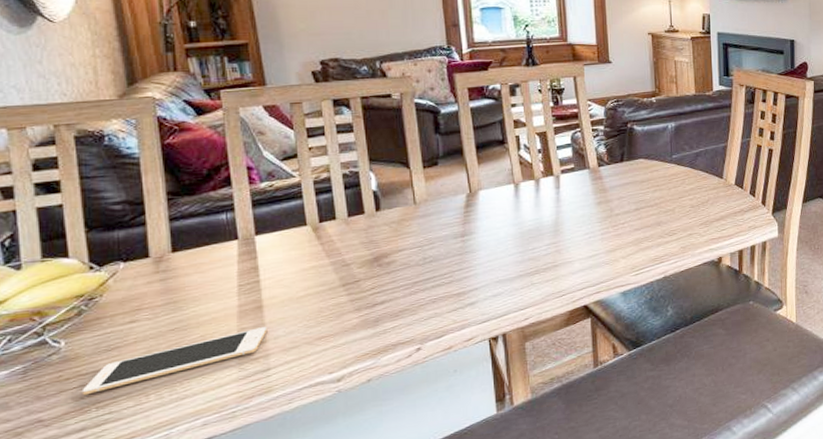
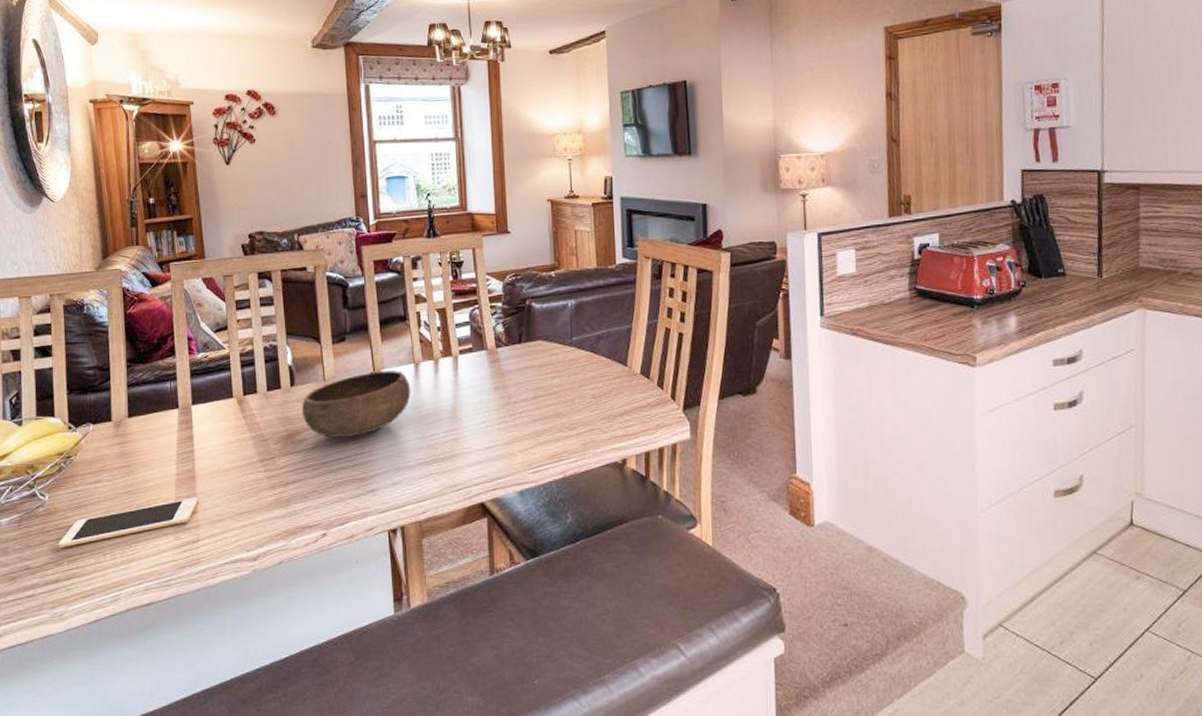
bowl: none [389,191,511,258] -> present [302,371,411,437]

